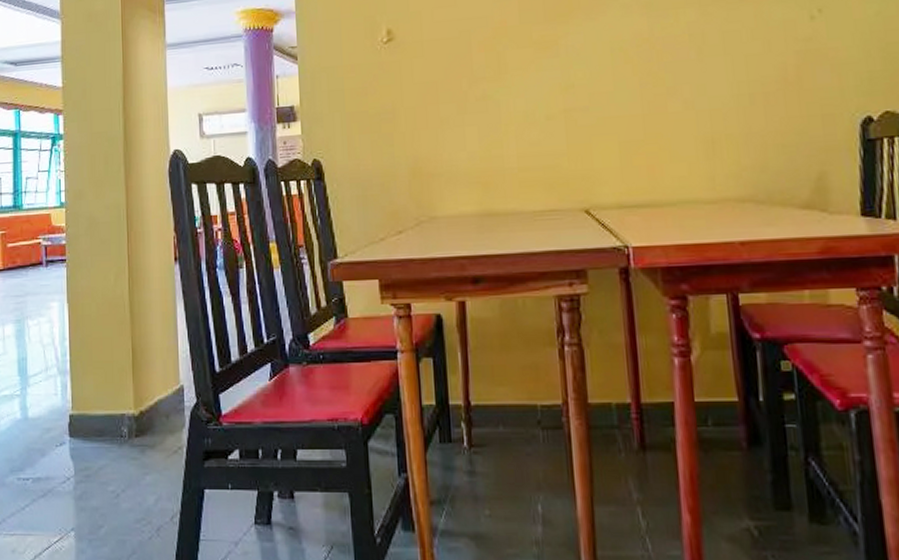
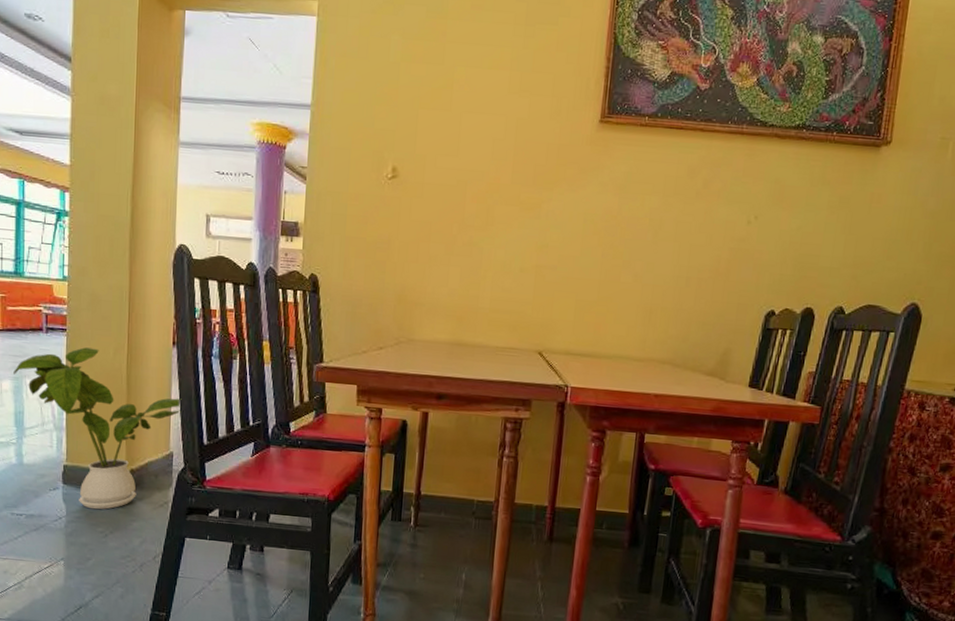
house plant: none [15,276,189,465] -> present [14,347,182,510]

